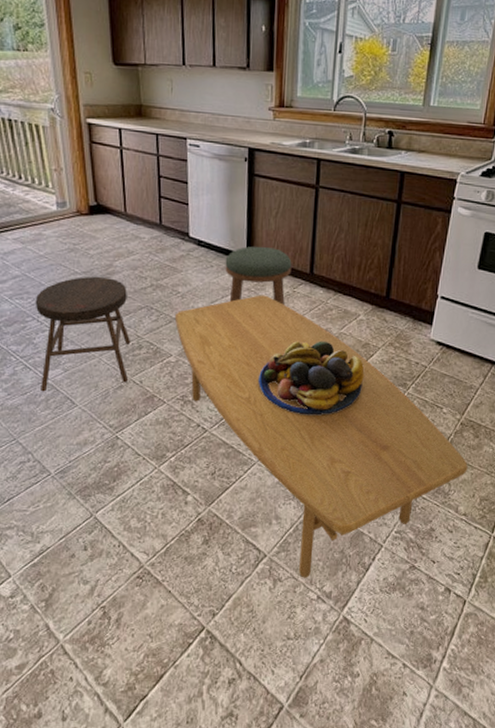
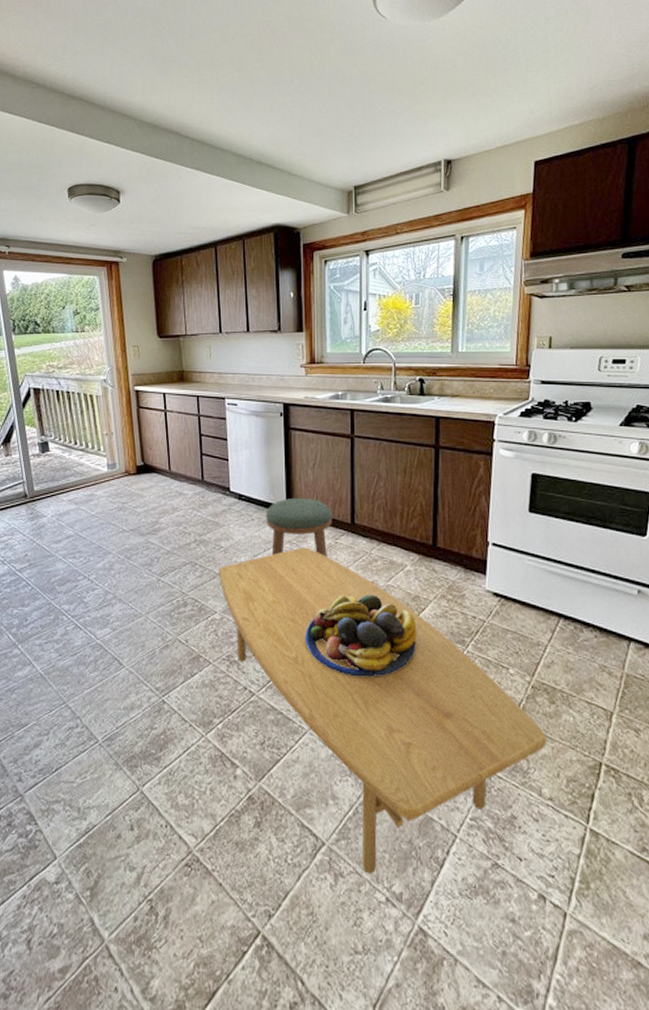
stool: present [35,276,131,392] -> none [86,533,177,653]

